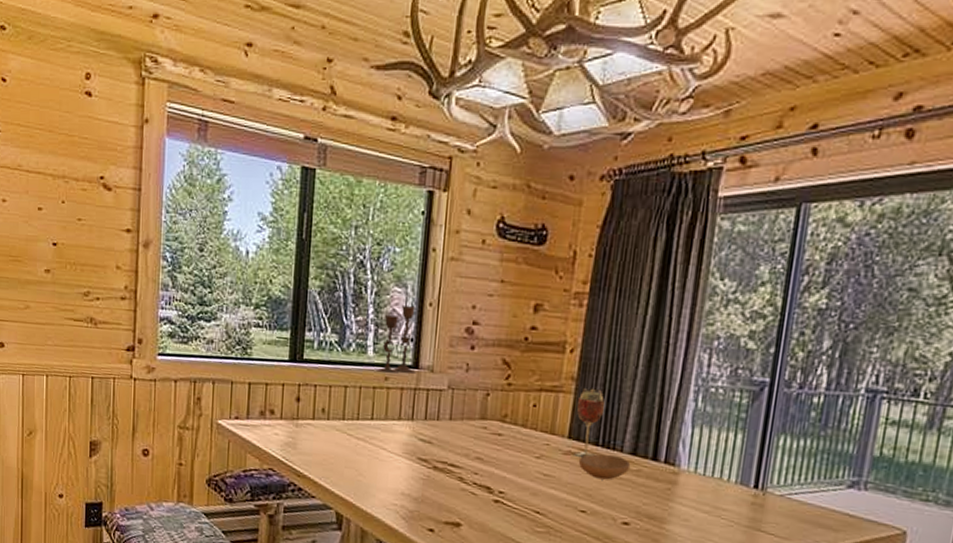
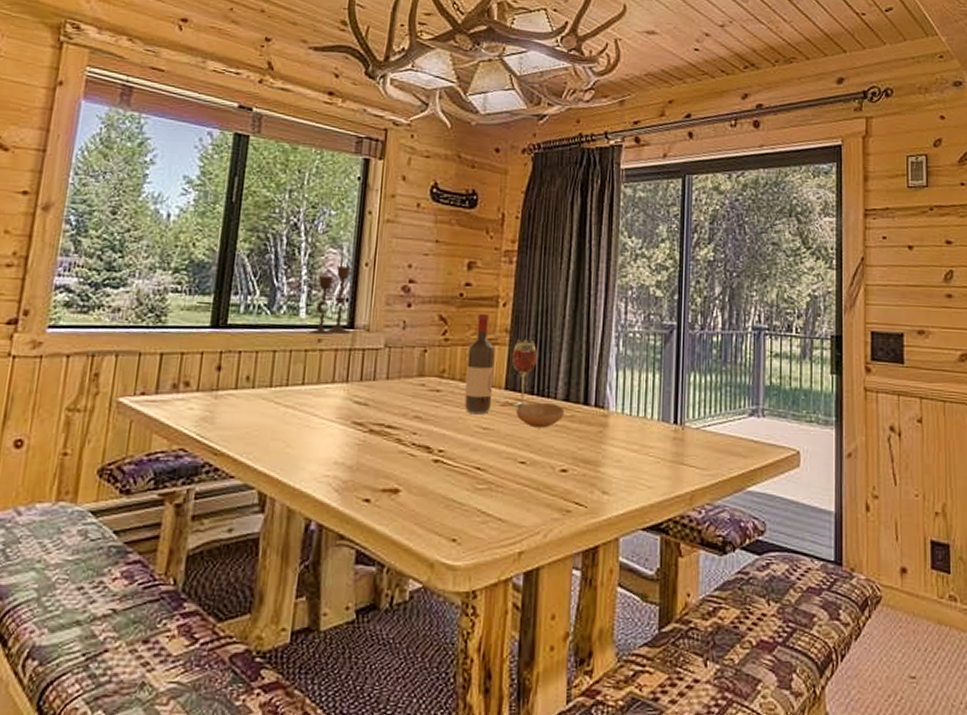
wine bottle: none [526,360,560,462] -> present [464,314,495,415]

